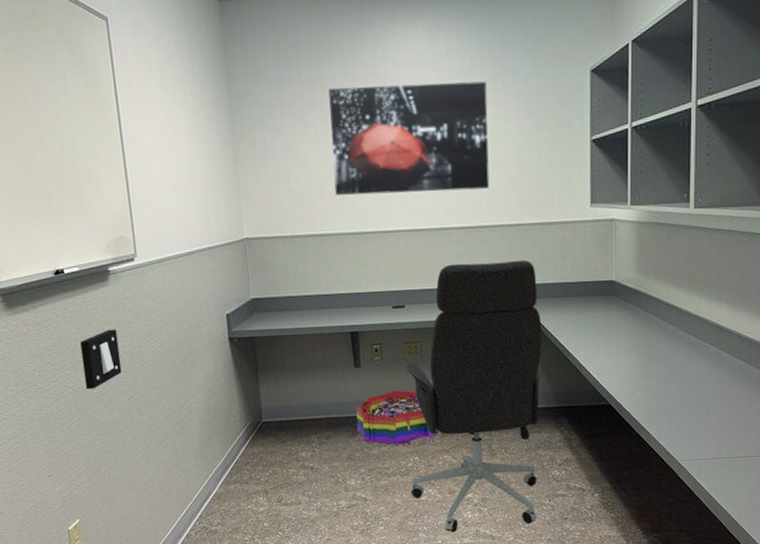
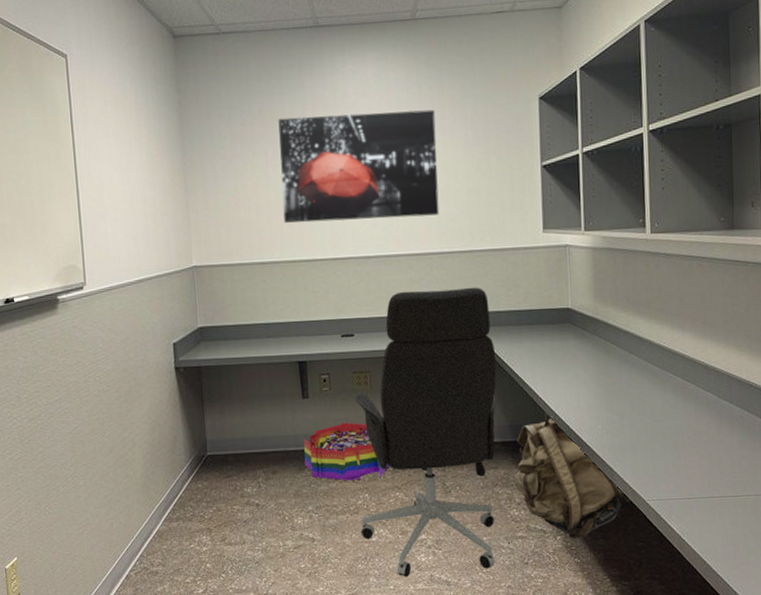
light switch: present [80,329,122,390] -> none [26,358,67,420]
backpack: none [557,379,665,497] -> present [515,411,631,539]

